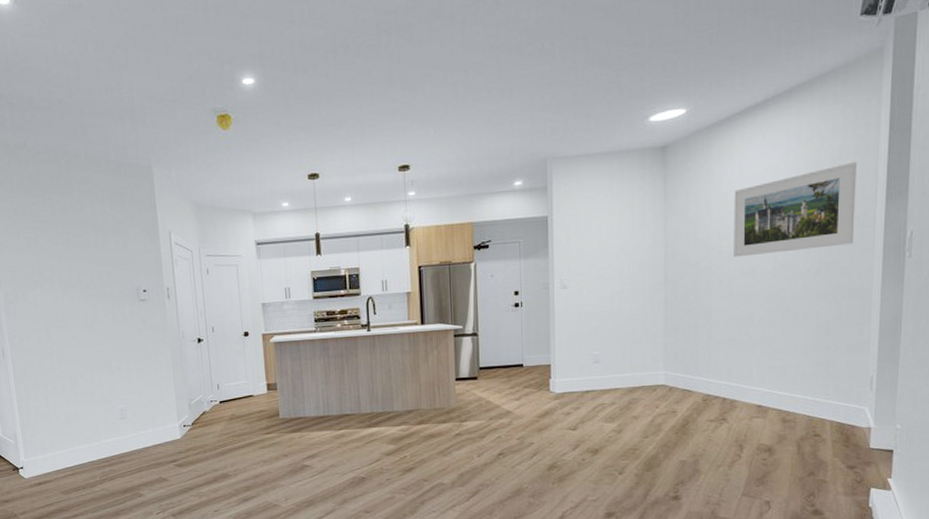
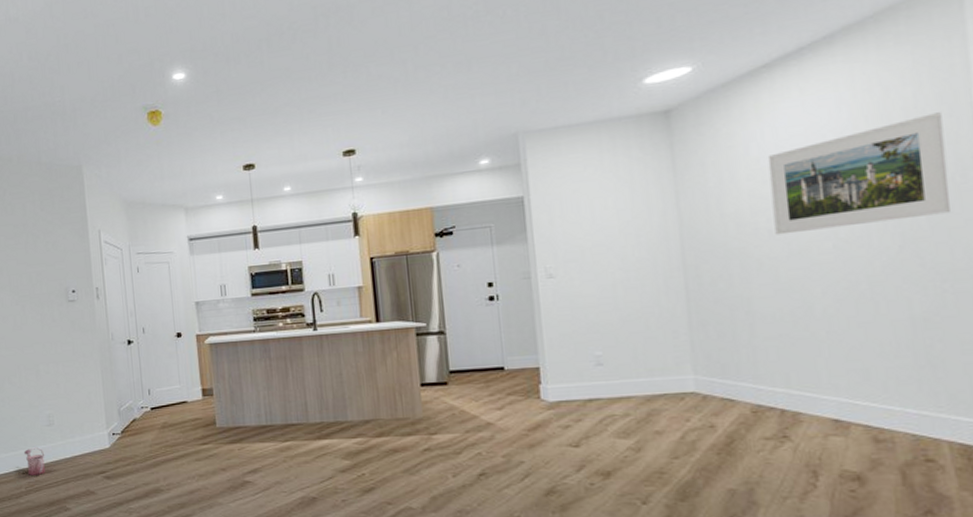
watering can: none [98,439,119,466] -> present [24,447,45,475]

